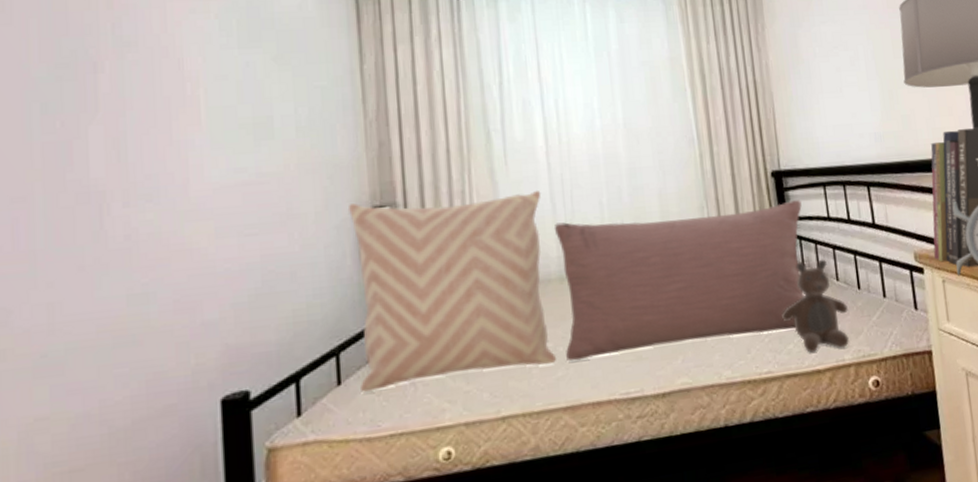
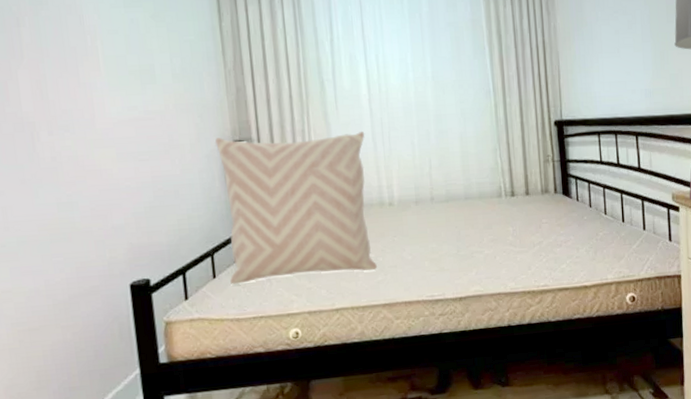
pillow: present [555,200,804,361] -> none [376,146,579,269]
stuffed animal: present [782,259,849,353] -> none [558,196,613,272]

